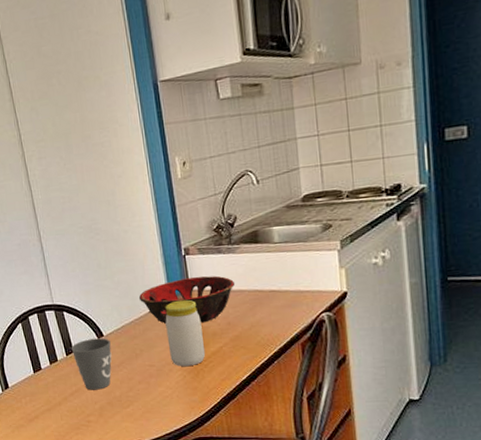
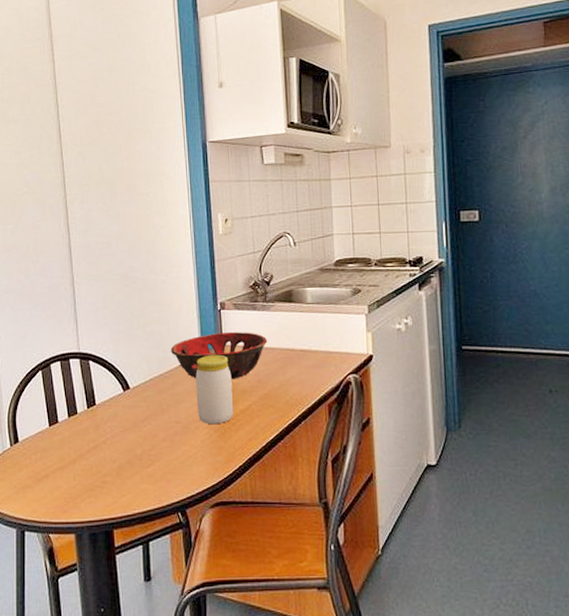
mug: present [71,338,112,390] -> none [93,390,137,447]

